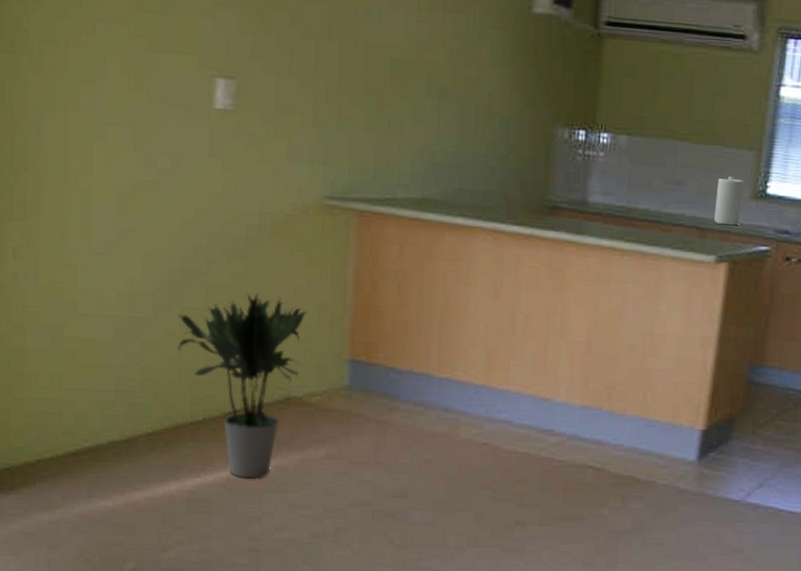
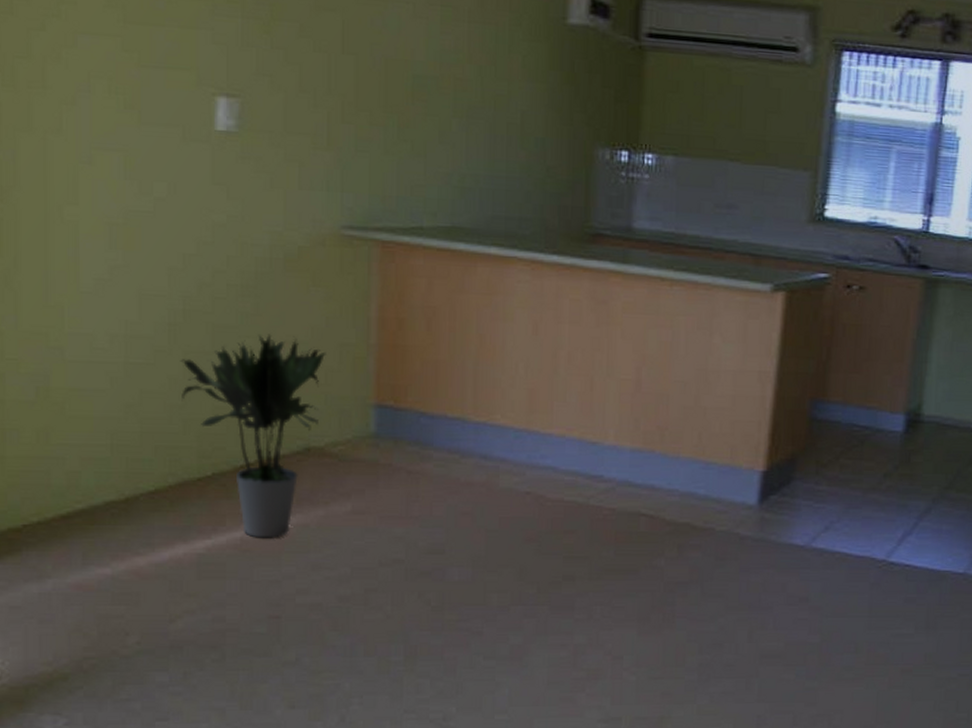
paper towel holder: present [714,177,744,226] -> none [770,199,800,252]

